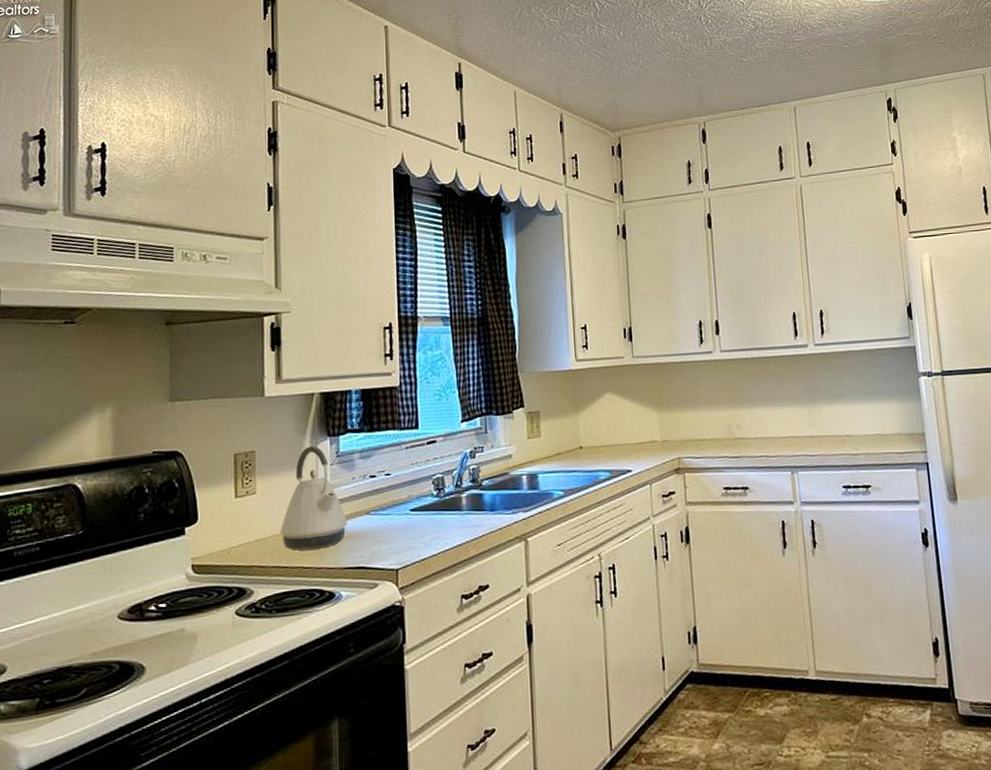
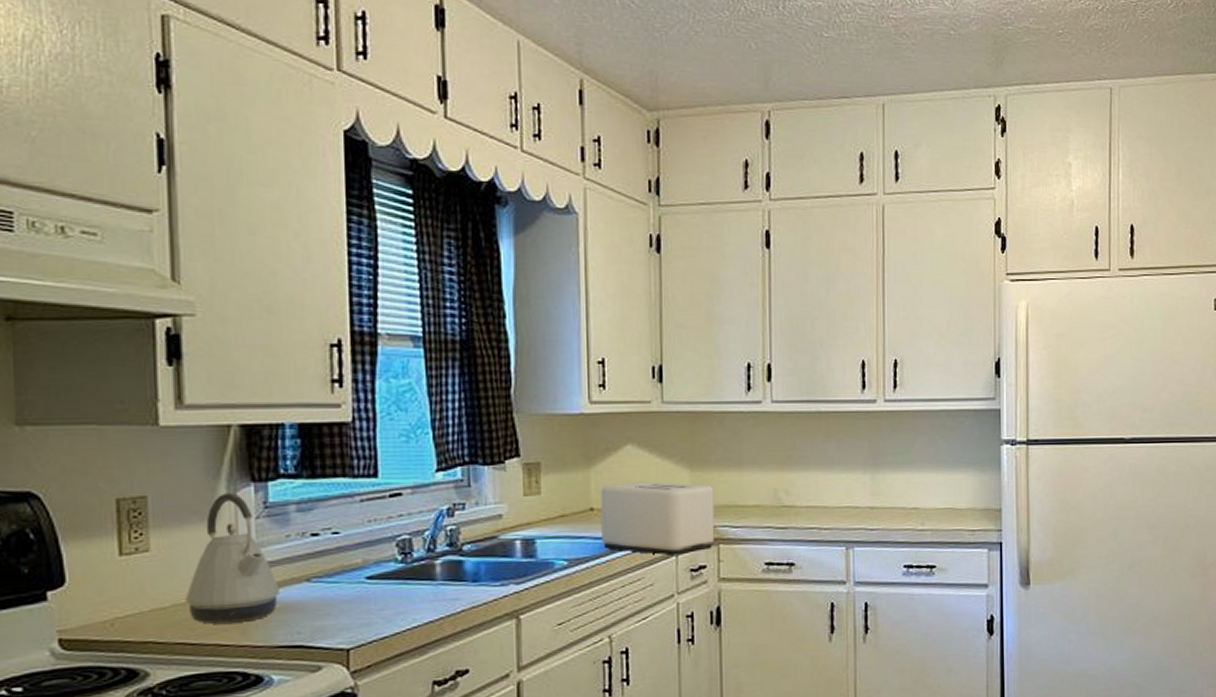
toaster: none [587,422,681,484] -> present [600,481,715,556]

